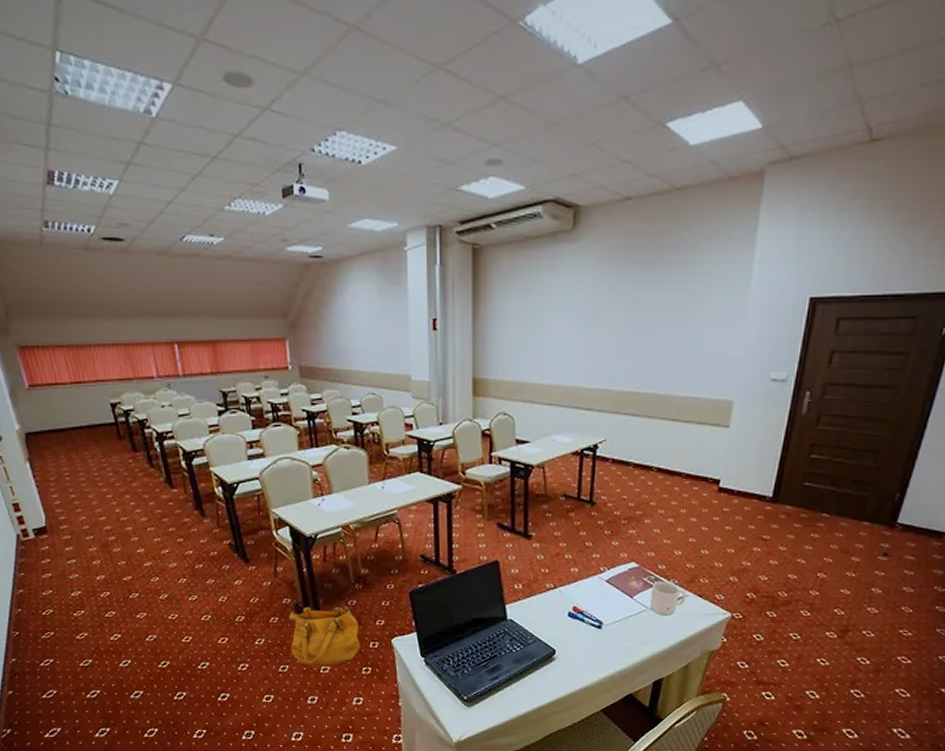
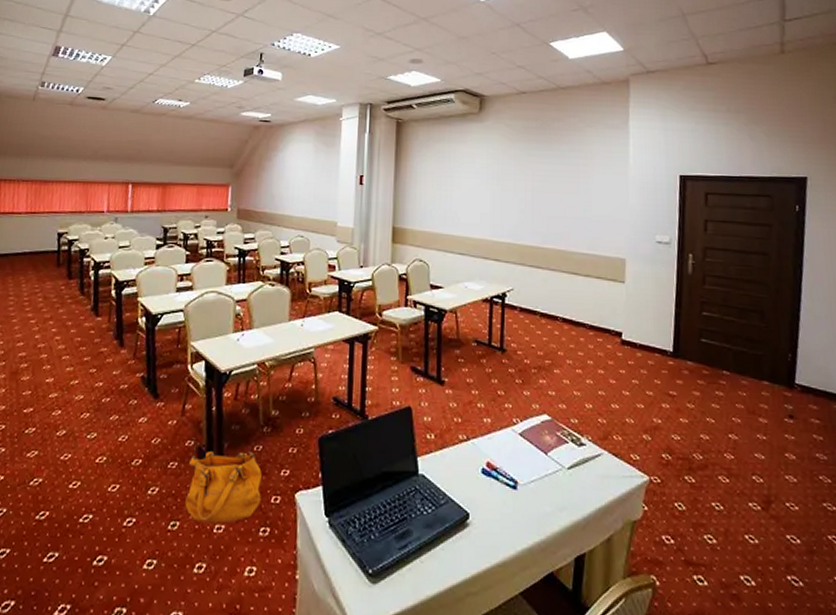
mug: present [650,582,687,616] -> none [565,437,602,477]

